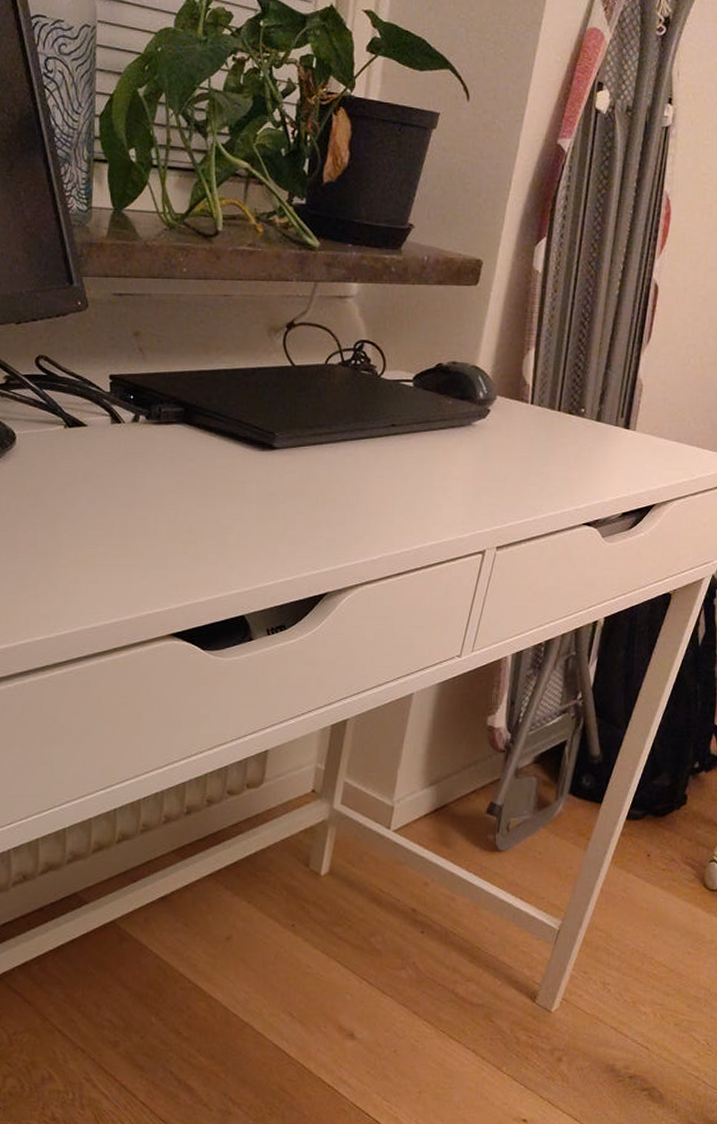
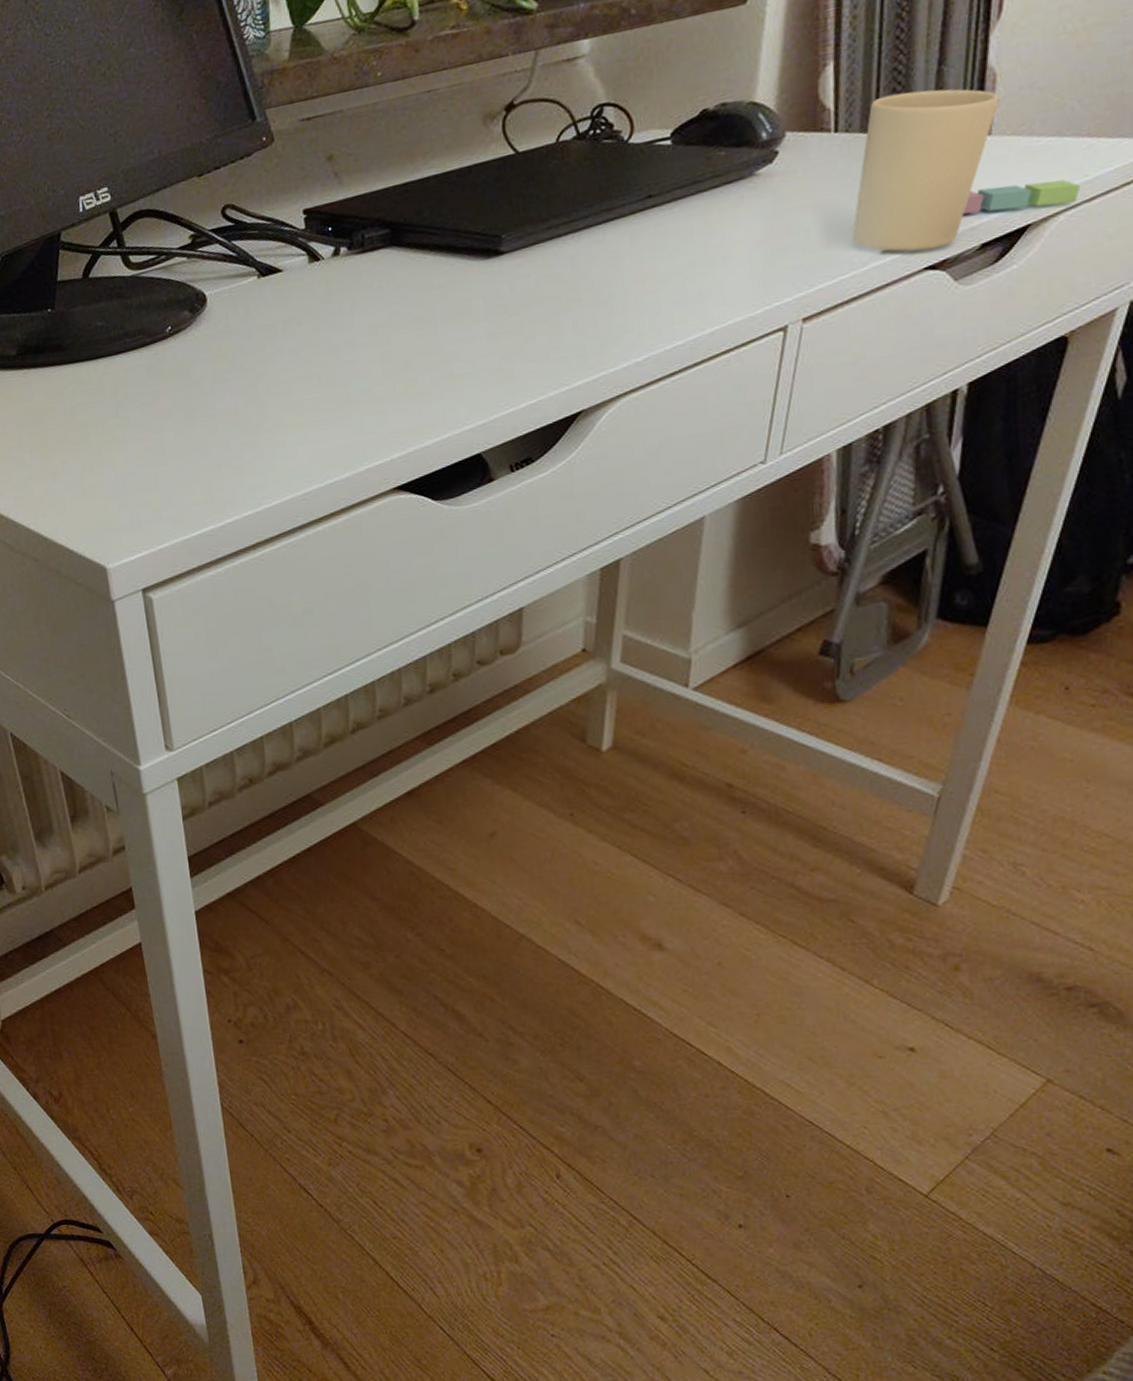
mug: none [536,384,643,510] -> present [851,89,999,252]
sticky notes: none [612,471,689,494] -> present [963,180,1081,214]

